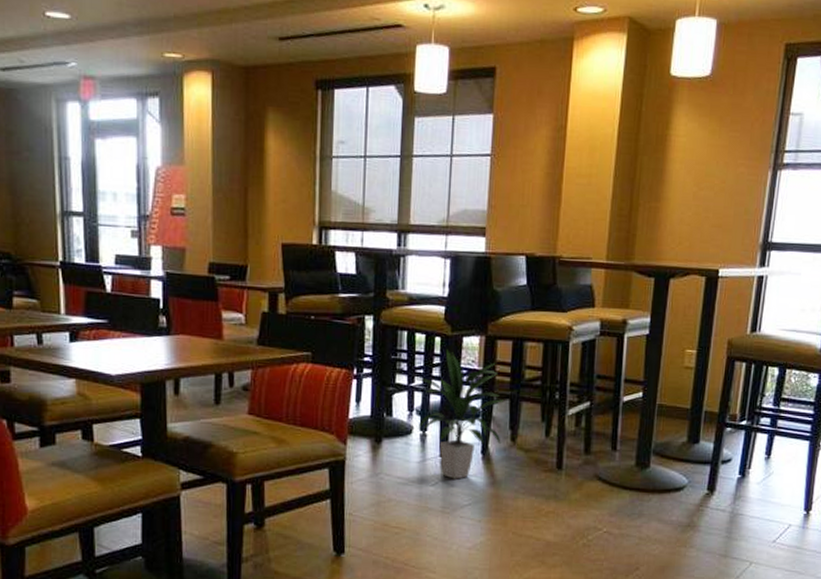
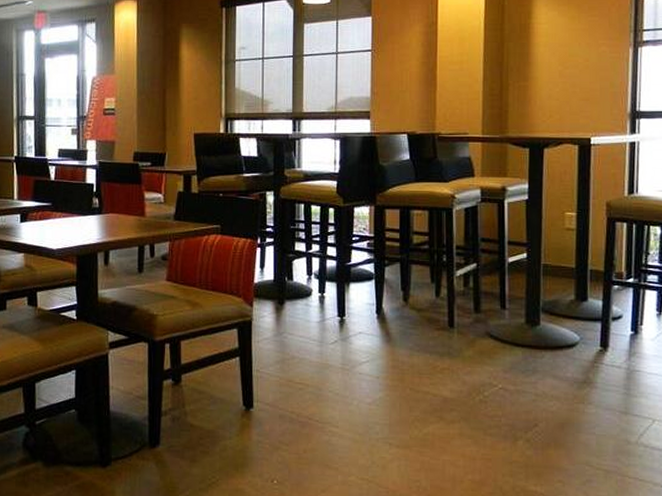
indoor plant: present [415,349,504,479] -> none [313,219,394,338]

